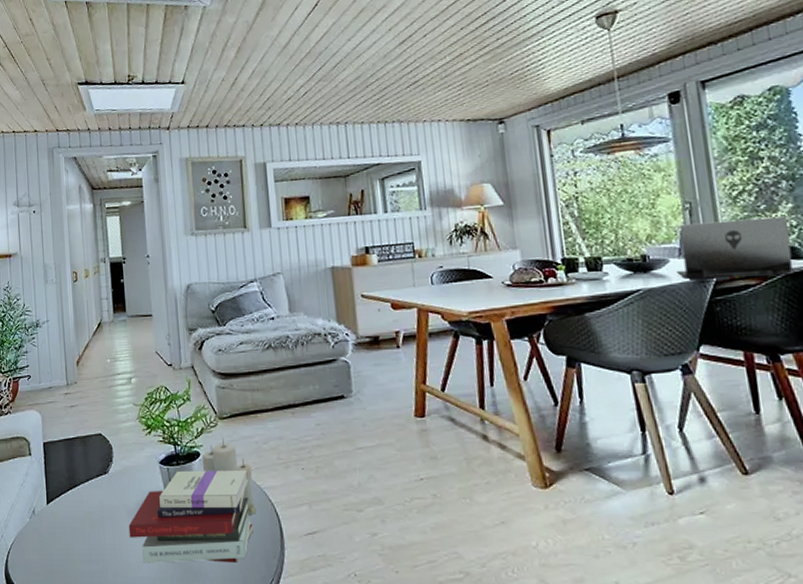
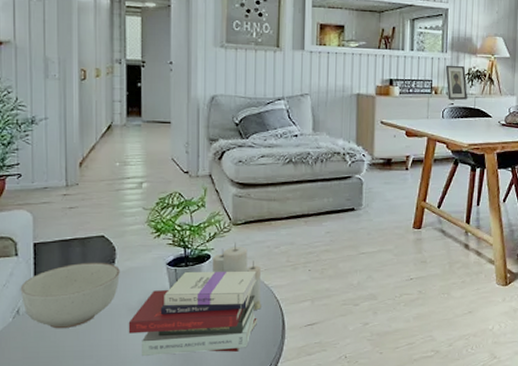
bowl: none [34,461,118,531] -> present [20,262,120,329]
picture frame: none [426,221,458,262] -> present [445,65,467,100]

